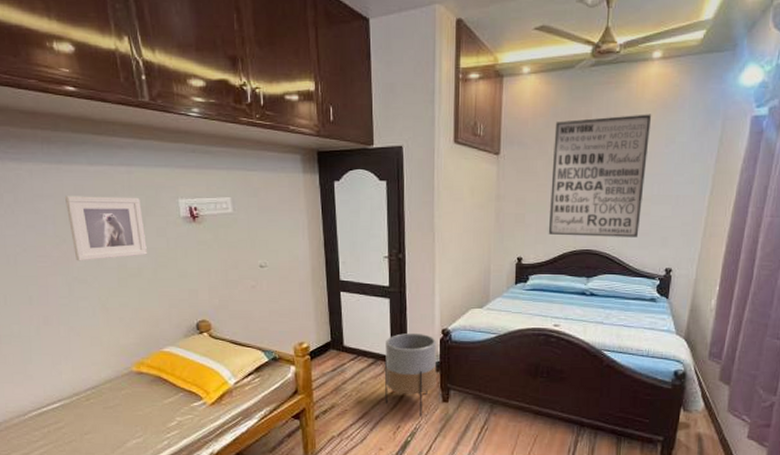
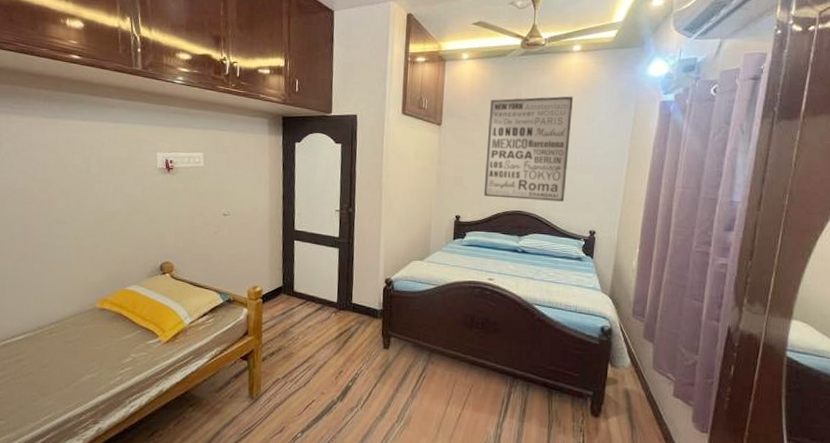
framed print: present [65,196,147,261] -> none [57,146,124,204]
planter: present [384,332,437,418] -> none [329,281,380,363]

